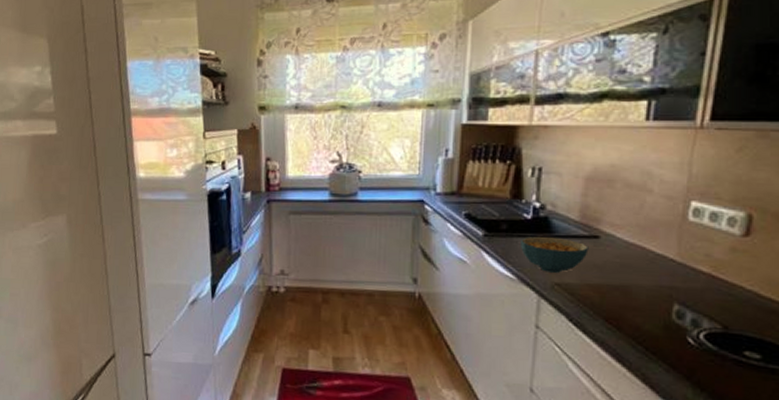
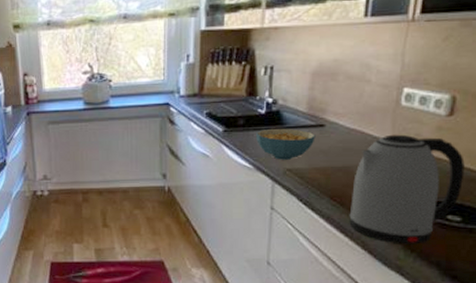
kettle: none [627,252,764,383] -> present [349,134,465,244]

